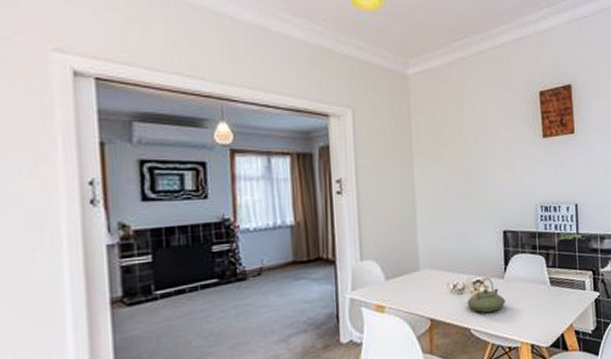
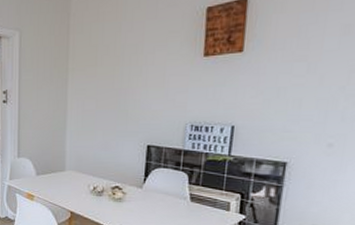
teapot: present [467,277,506,313] -> none [104,185,142,215]

